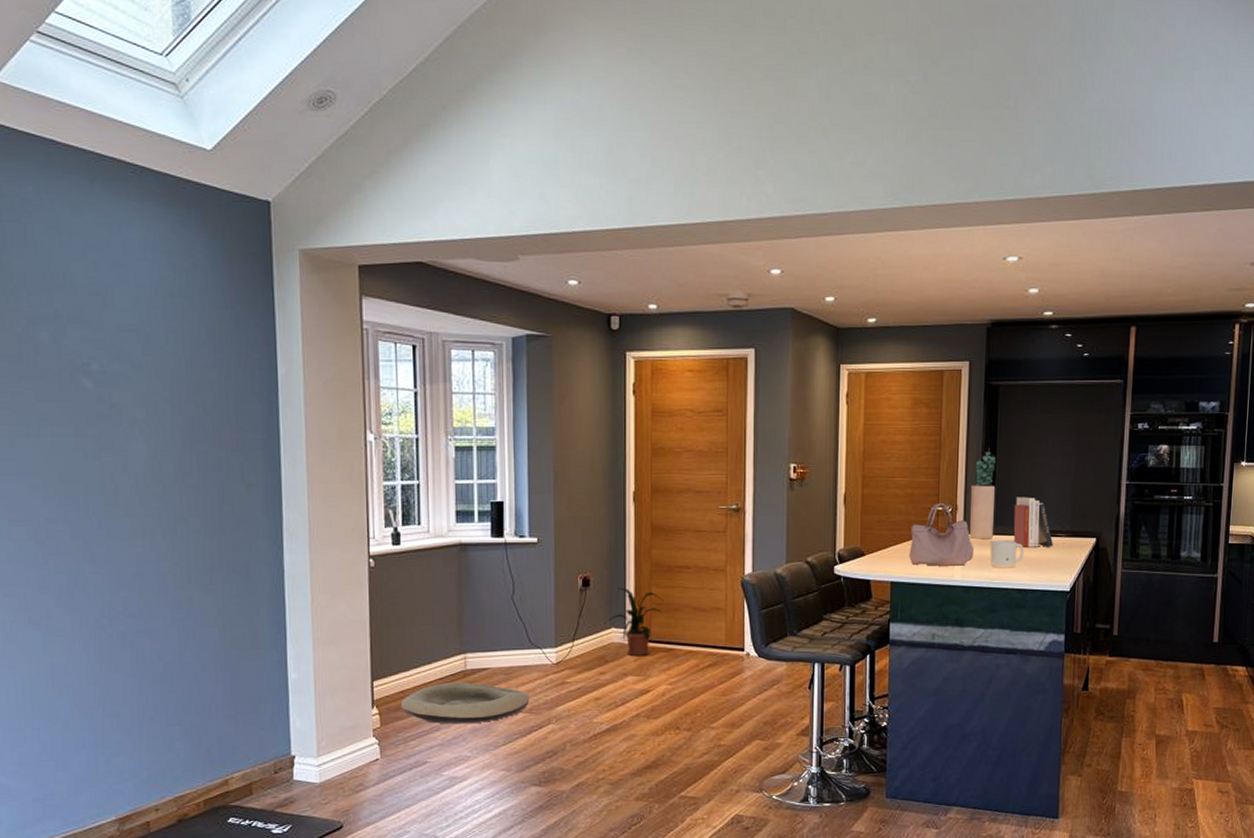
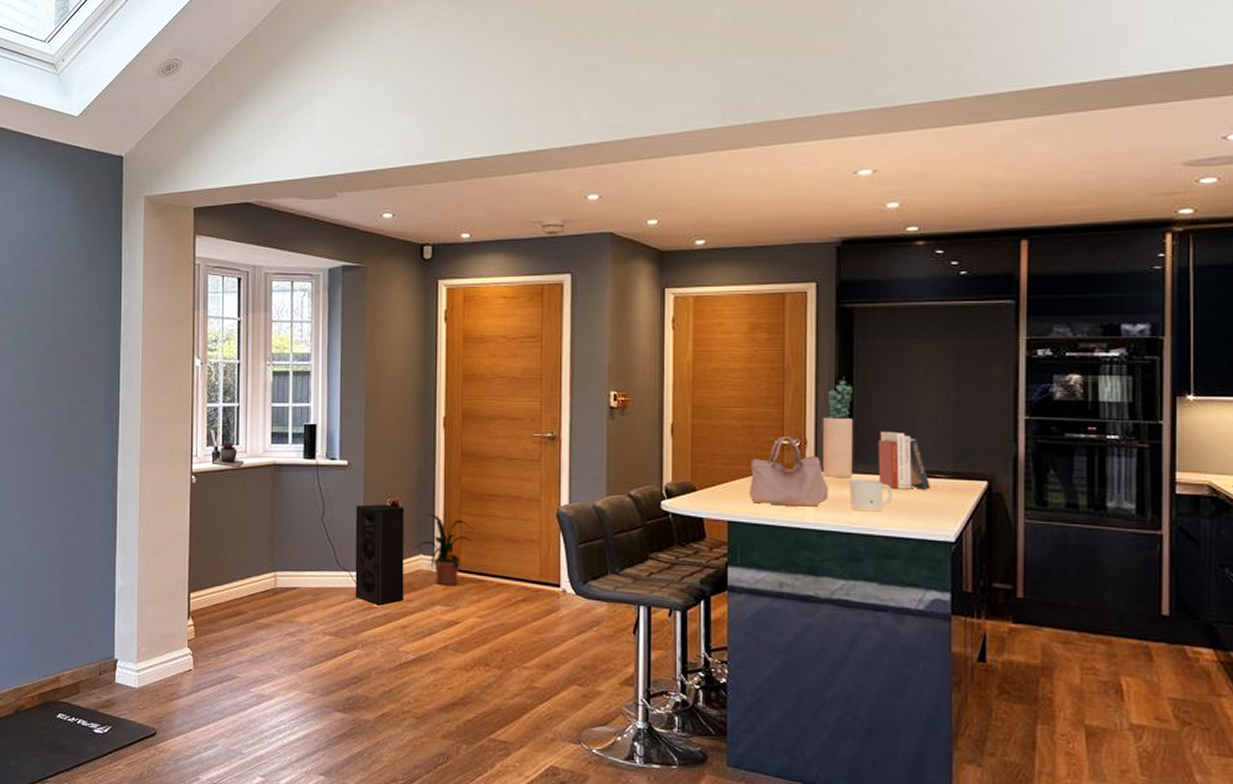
succulent plant: none [392,522,427,548] -> present [212,442,244,467]
dog bed: present [401,682,530,724] -> none [214,599,336,642]
speaker: none [547,580,597,680] -> present [355,504,404,606]

